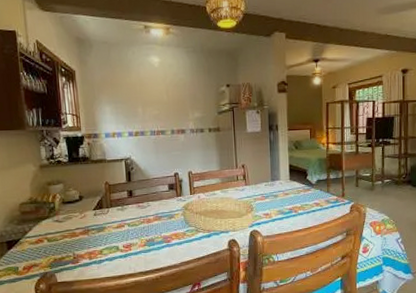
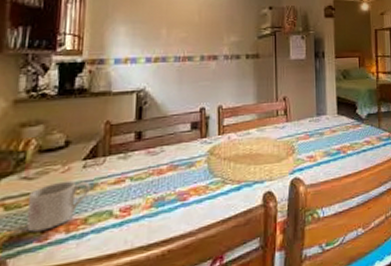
mug: none [61,224,101,257] -> present [27,181,90,232]

